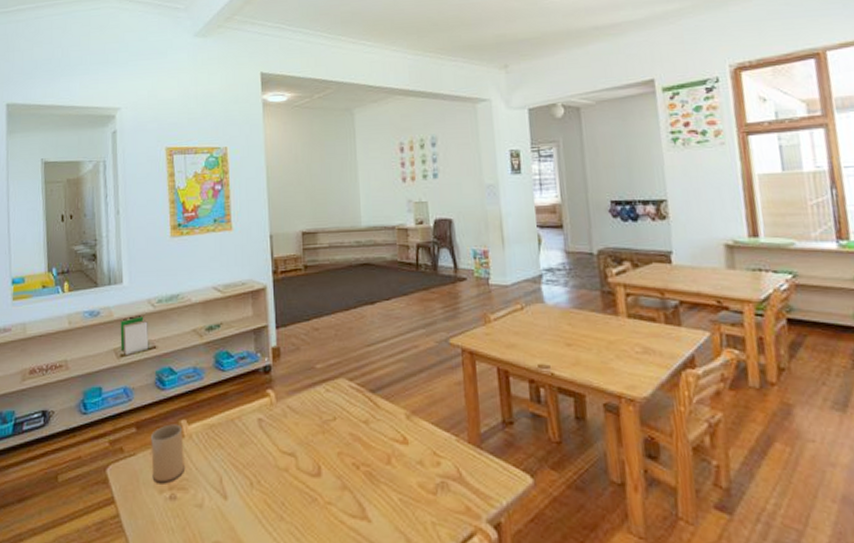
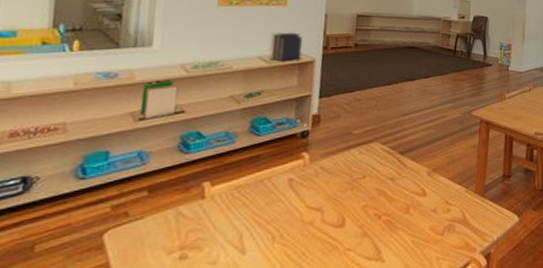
cup: present [150,424,184,484] -> none [161,186,205,246]
books: none [222,258,253,292] -> present [269,32,302,63]

